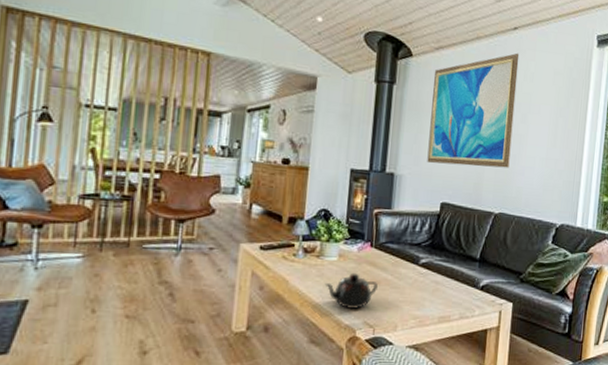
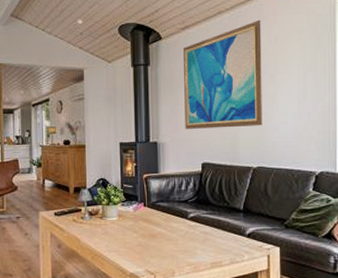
teapot: present [324,272,378,310] -> none [109,229,154,260]

